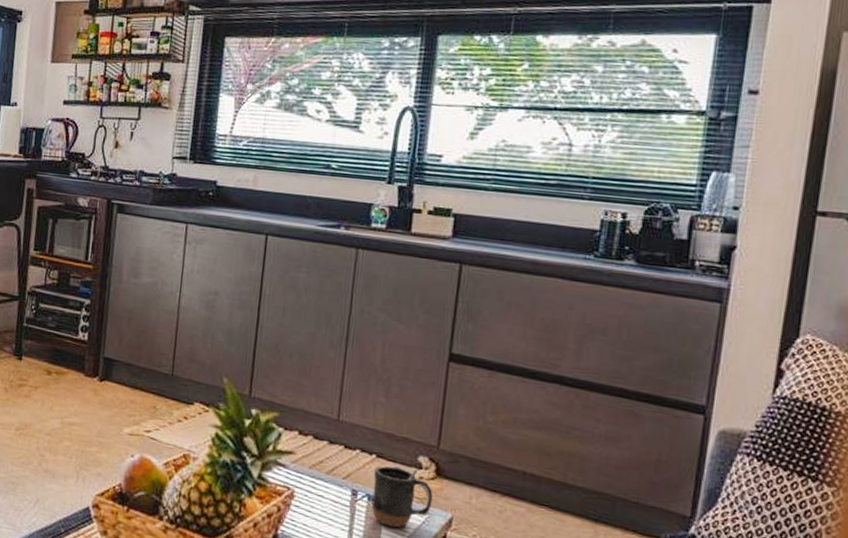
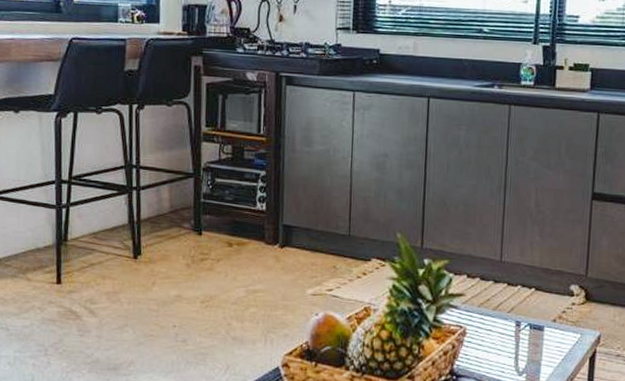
mug: present [371,466,433,528] -> none [533,296,584,350]

